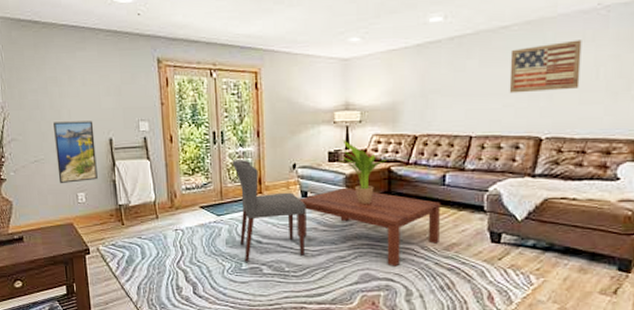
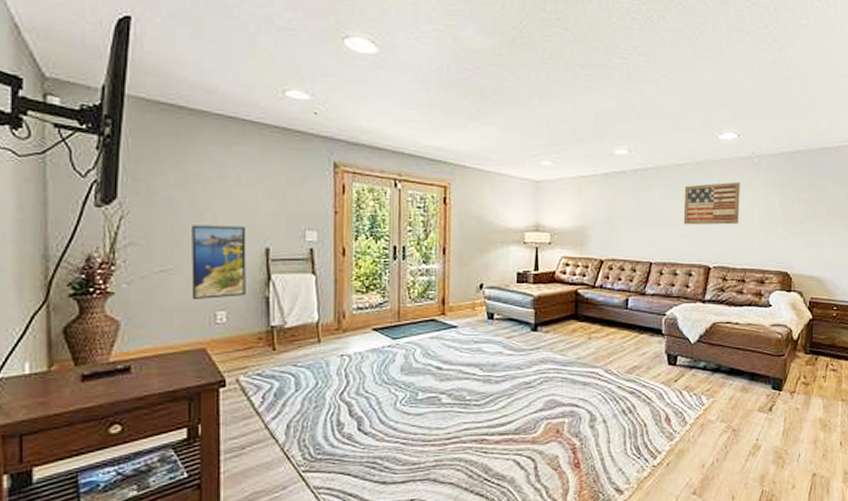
chair: present [232,158,306,262] -> none [413,276,492,391]
coffee table: present [297,187,440,267] -> none [481,309,623,391]
potted plant: present [338,139,388,205] -> none [527,260,575,328]

